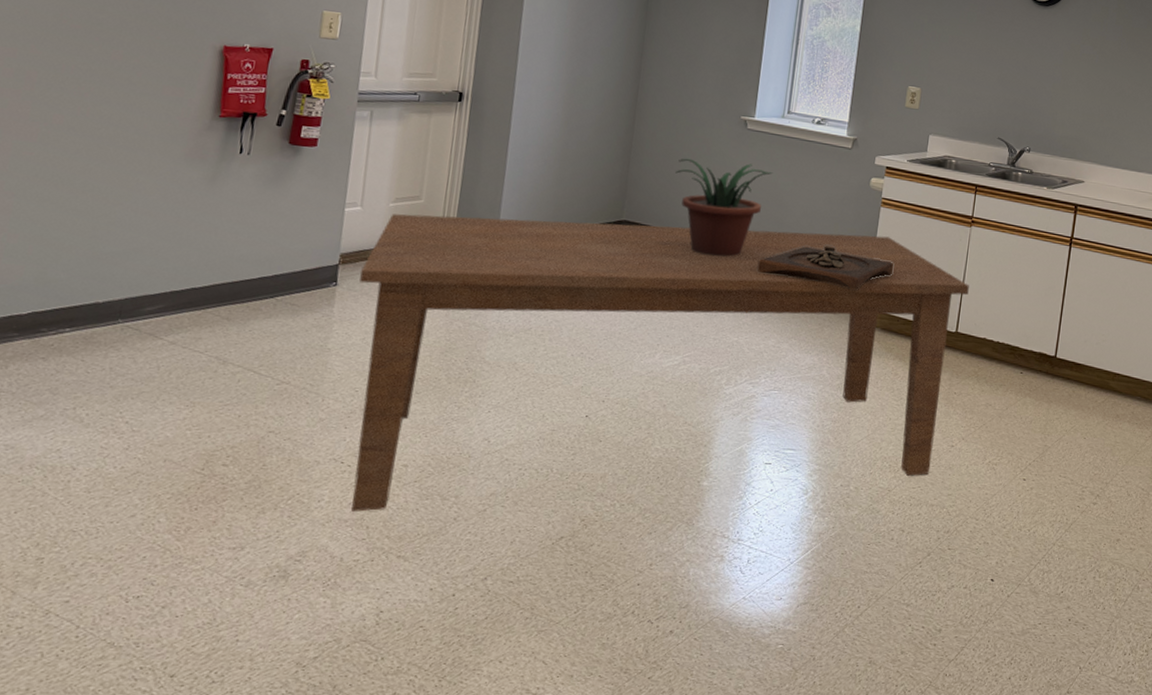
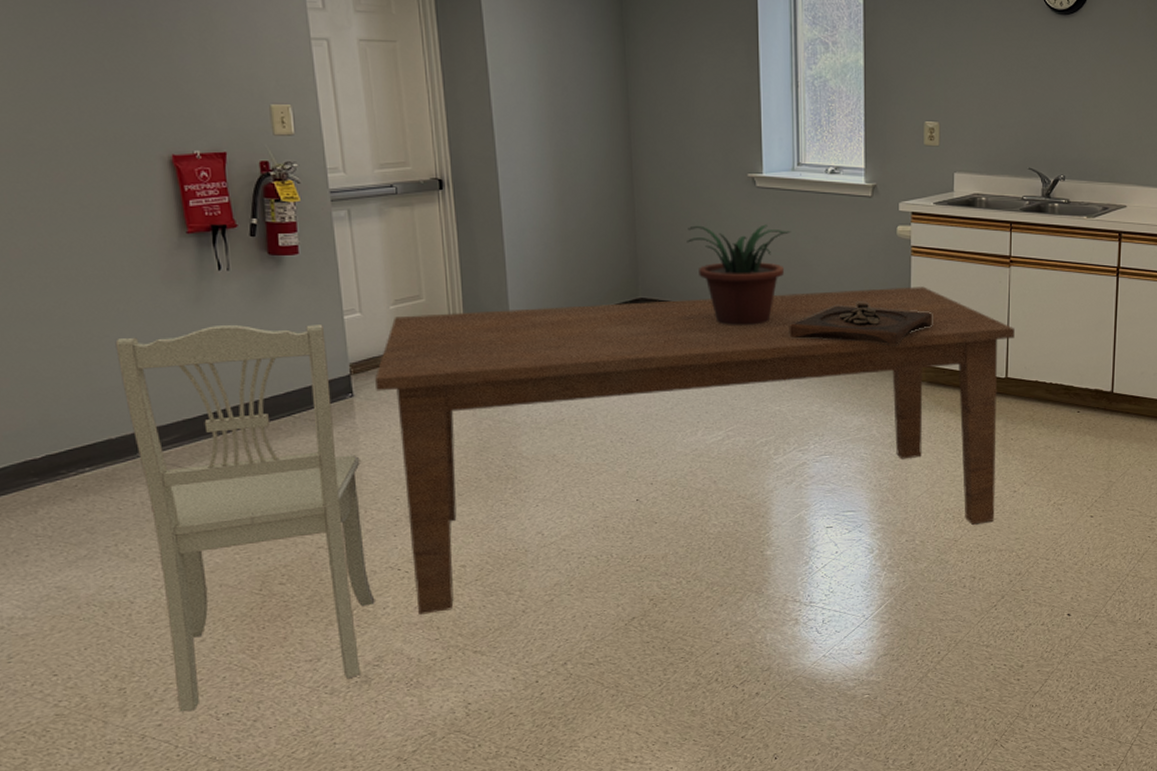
dining chair: none [90,204,330,590] -> present [115,324,375,713]

